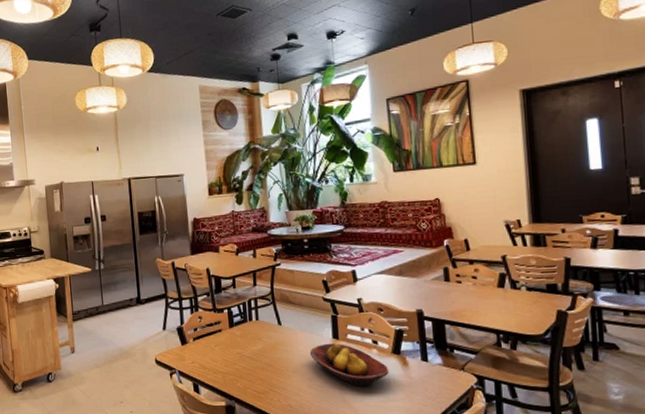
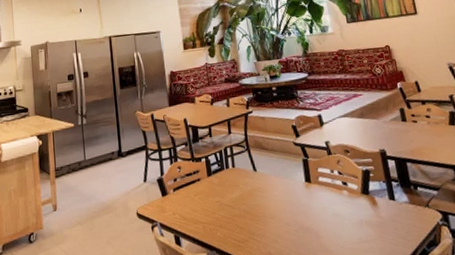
fruit bowl: present [309,343,390,387] -> none [284,186,361,230]

